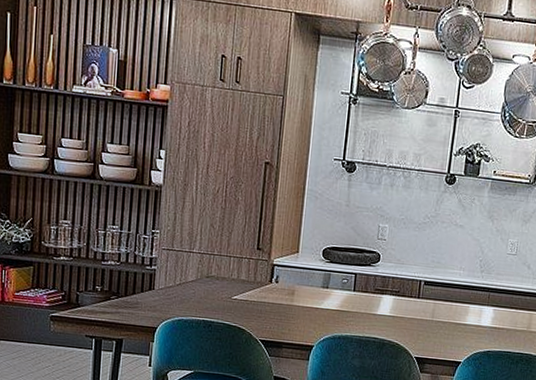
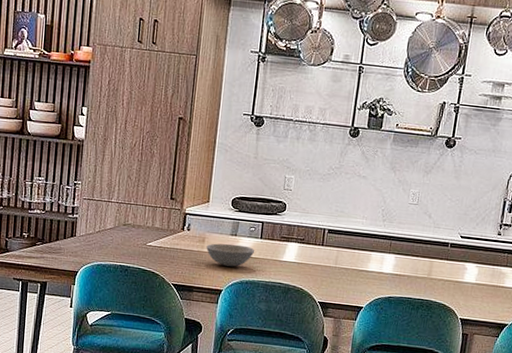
soup bowl: none [296,296,348,321] -> present [206,243,255,267]

